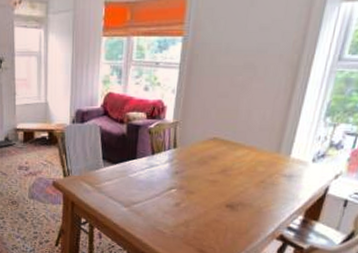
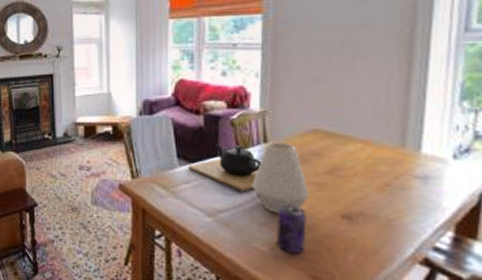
teapot: none [111,150,171,187] -> present [188,145,262,192]
vase: none [161,147,205,204] -> present [253,142,309,214]
beverage can: none [176,197,200,235] -> present [277,205,307,255]

